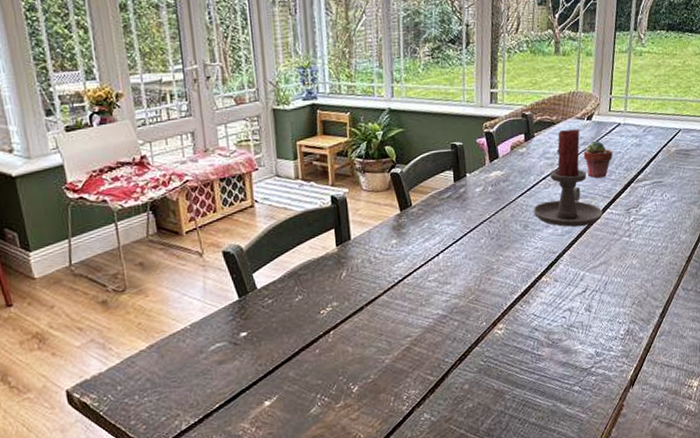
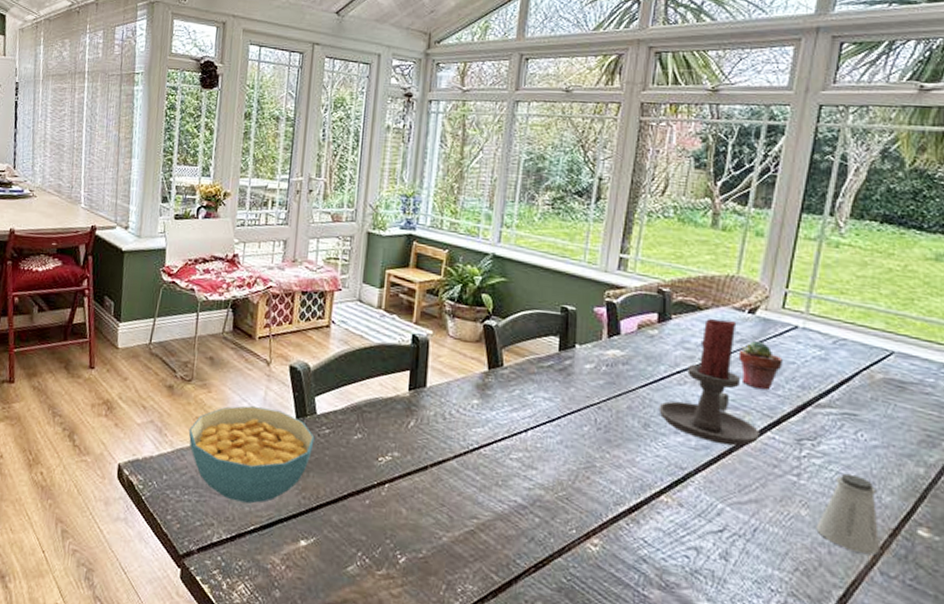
cereal bowl: none [133,295,260,388] -> present [188,405,315,504]
saltshaker: none [643,225,682,280] -> present [816,473,881,555]

